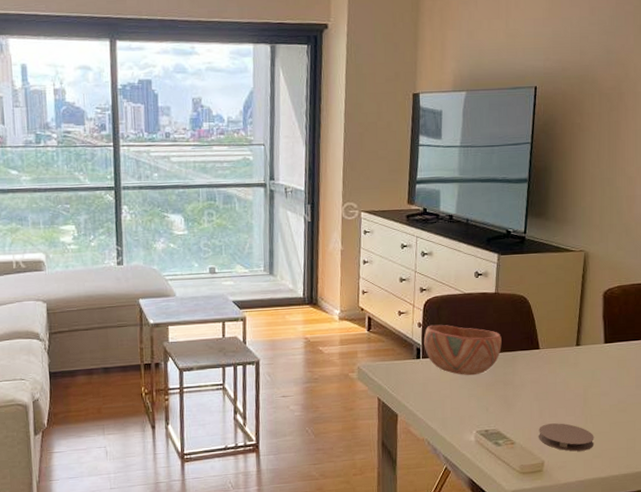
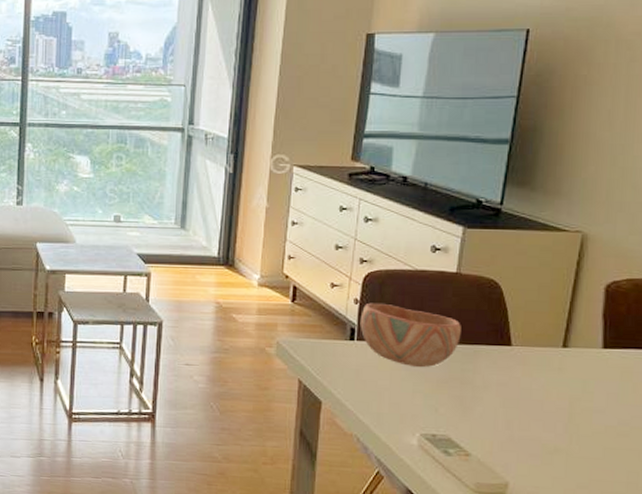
coaster: present [539,423,594,452] -> none [503,437,581,478]

